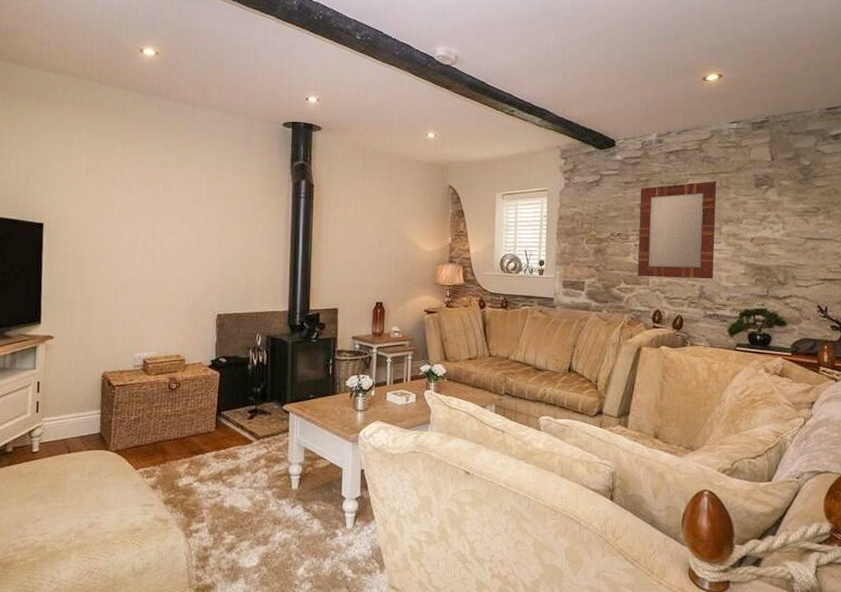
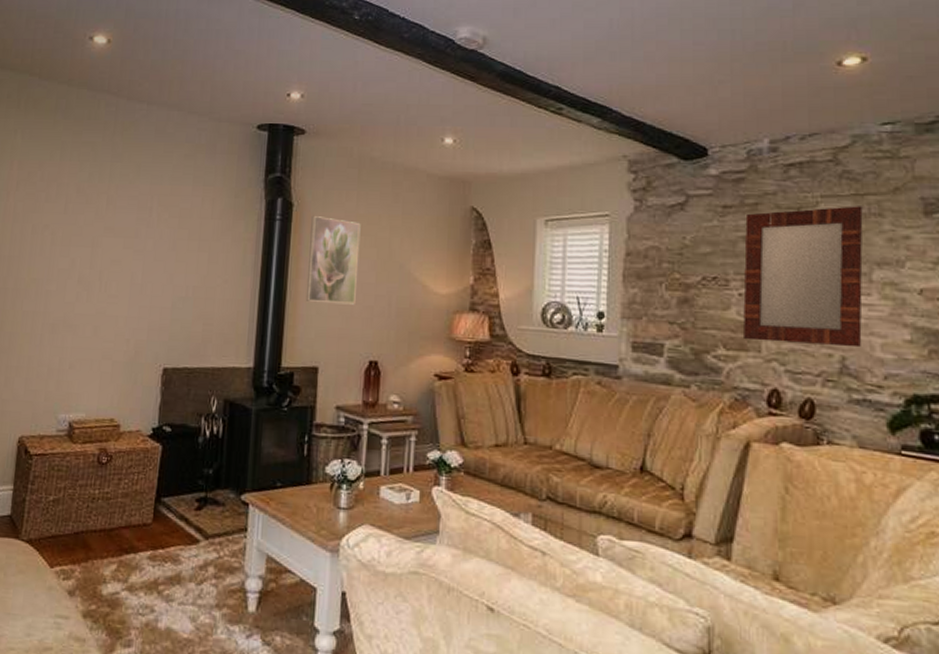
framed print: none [327,194,367,261] -> present [307,216,361,305]

